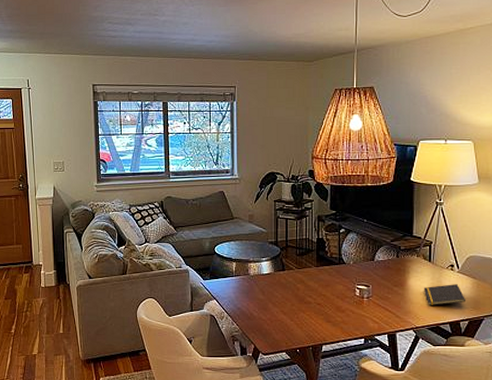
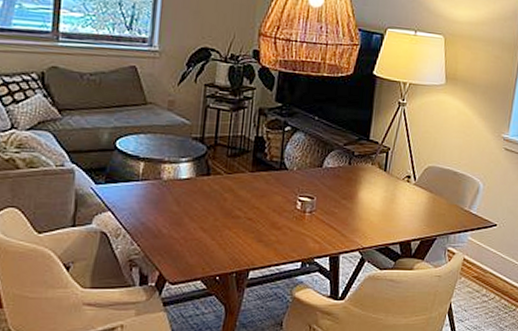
notepad: present [424,284,467,305] -> none [375,198,420,222]

